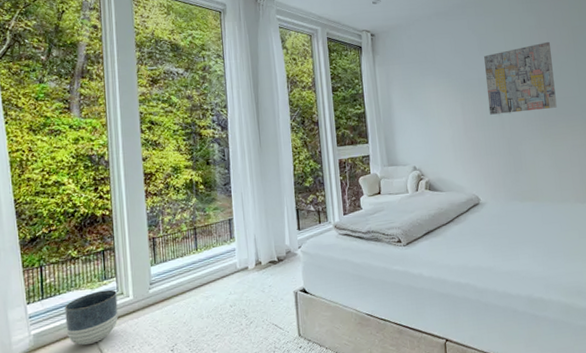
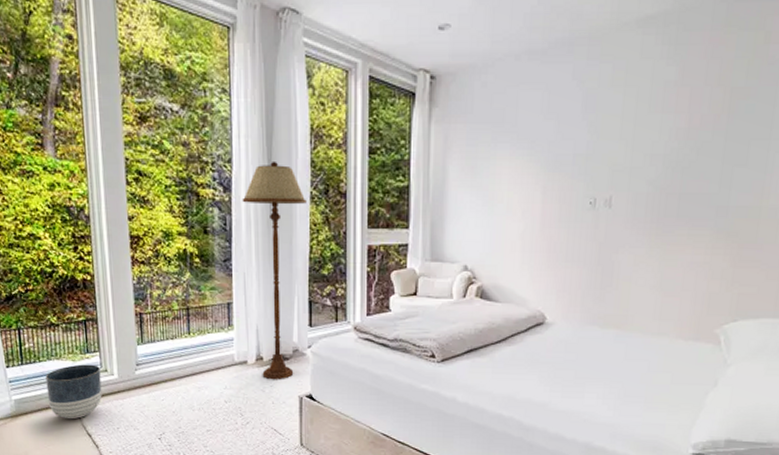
floor lamp: none [236,103,288,281] -> present [242,160,306,380]
wall art: present [484,41,557,115] -> none [580,107,693,208]

